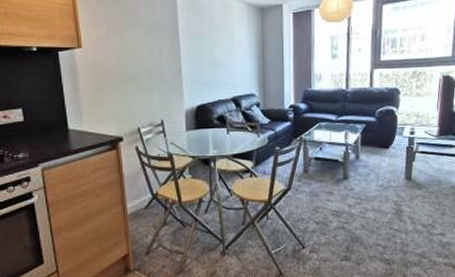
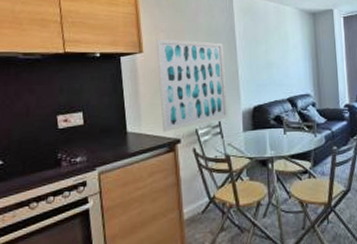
wall art: none [95,33,171,130] -> present [156,38,228,133]

